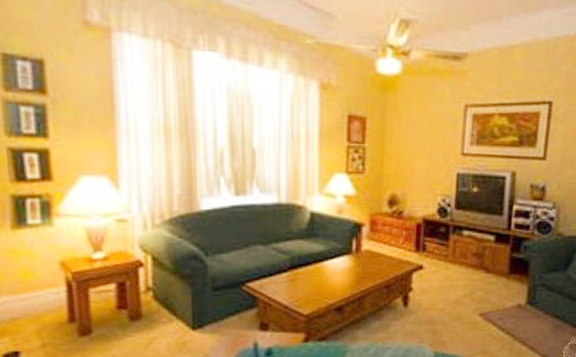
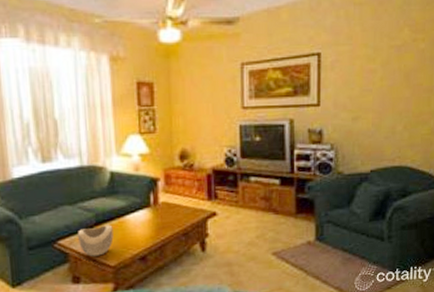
decorative bowl: none [270,270,309,303] -> present [78,225,114,257]

